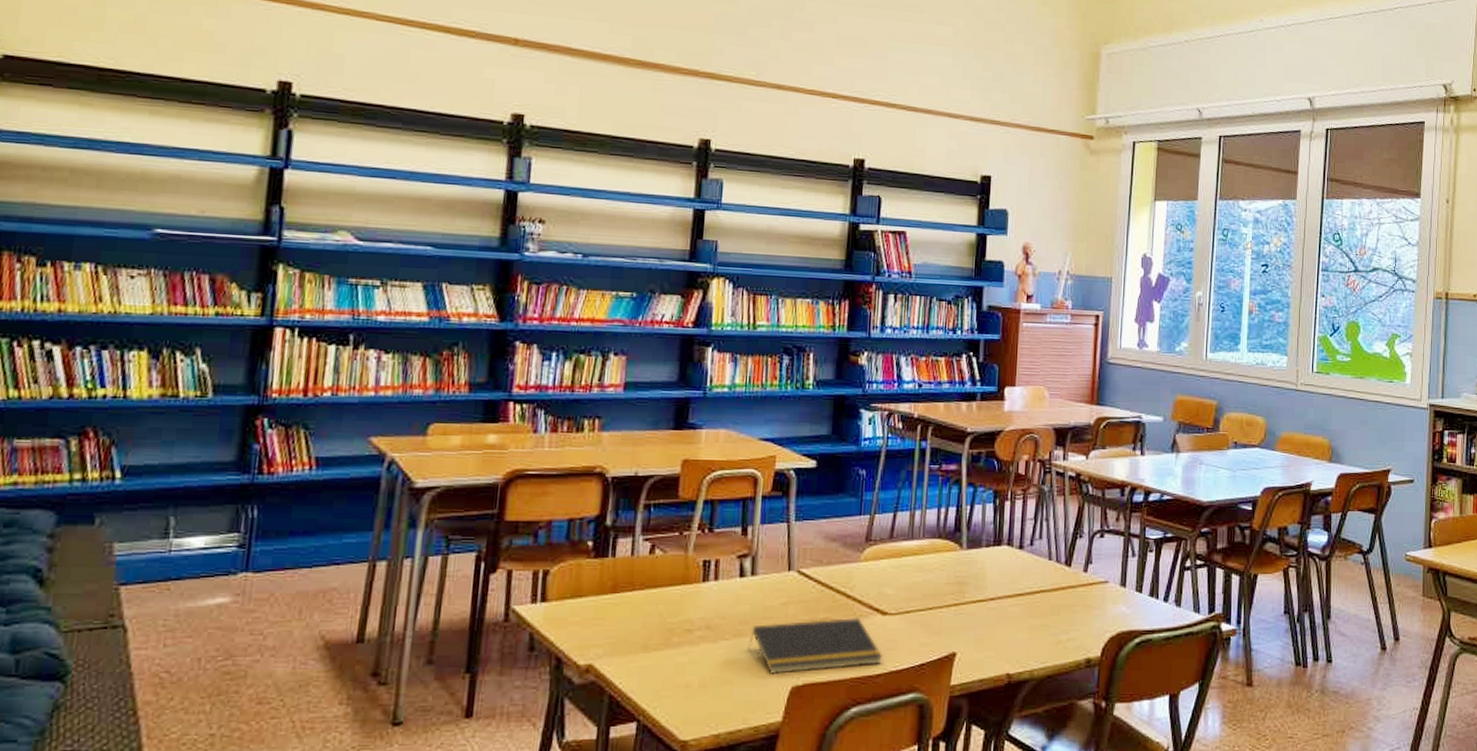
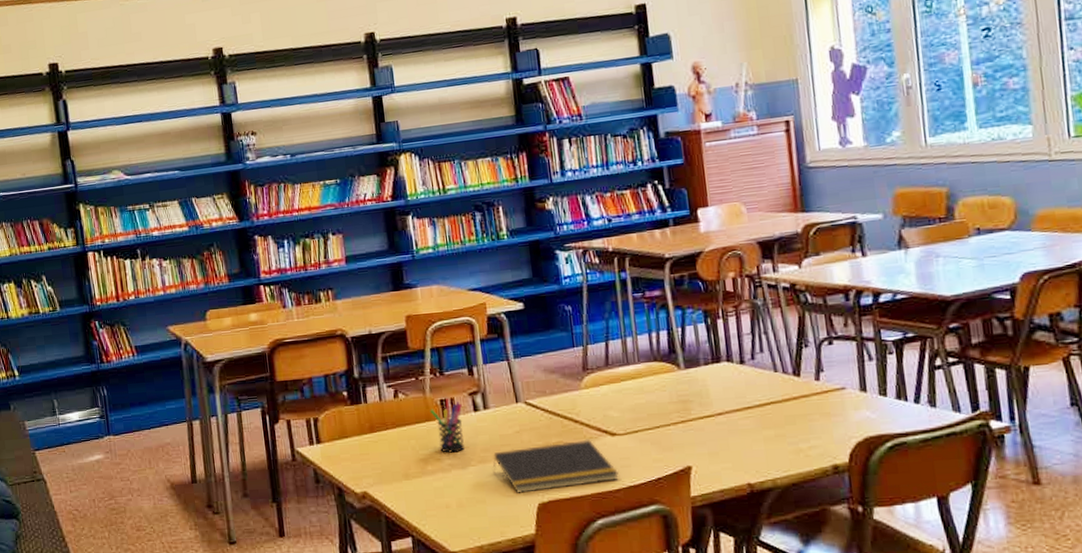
pen holder: none [688,558,727,623] -> present [429,397,464,453]

